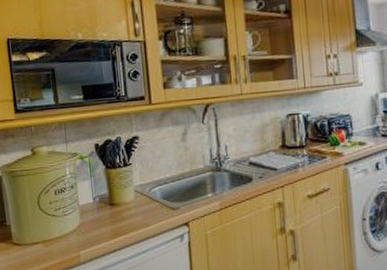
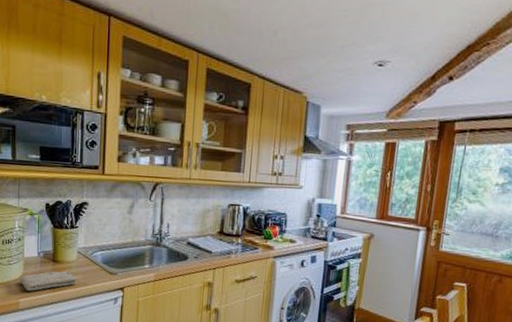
washcloth: none [77,213,138,241] -> present [19,271,77,291]

